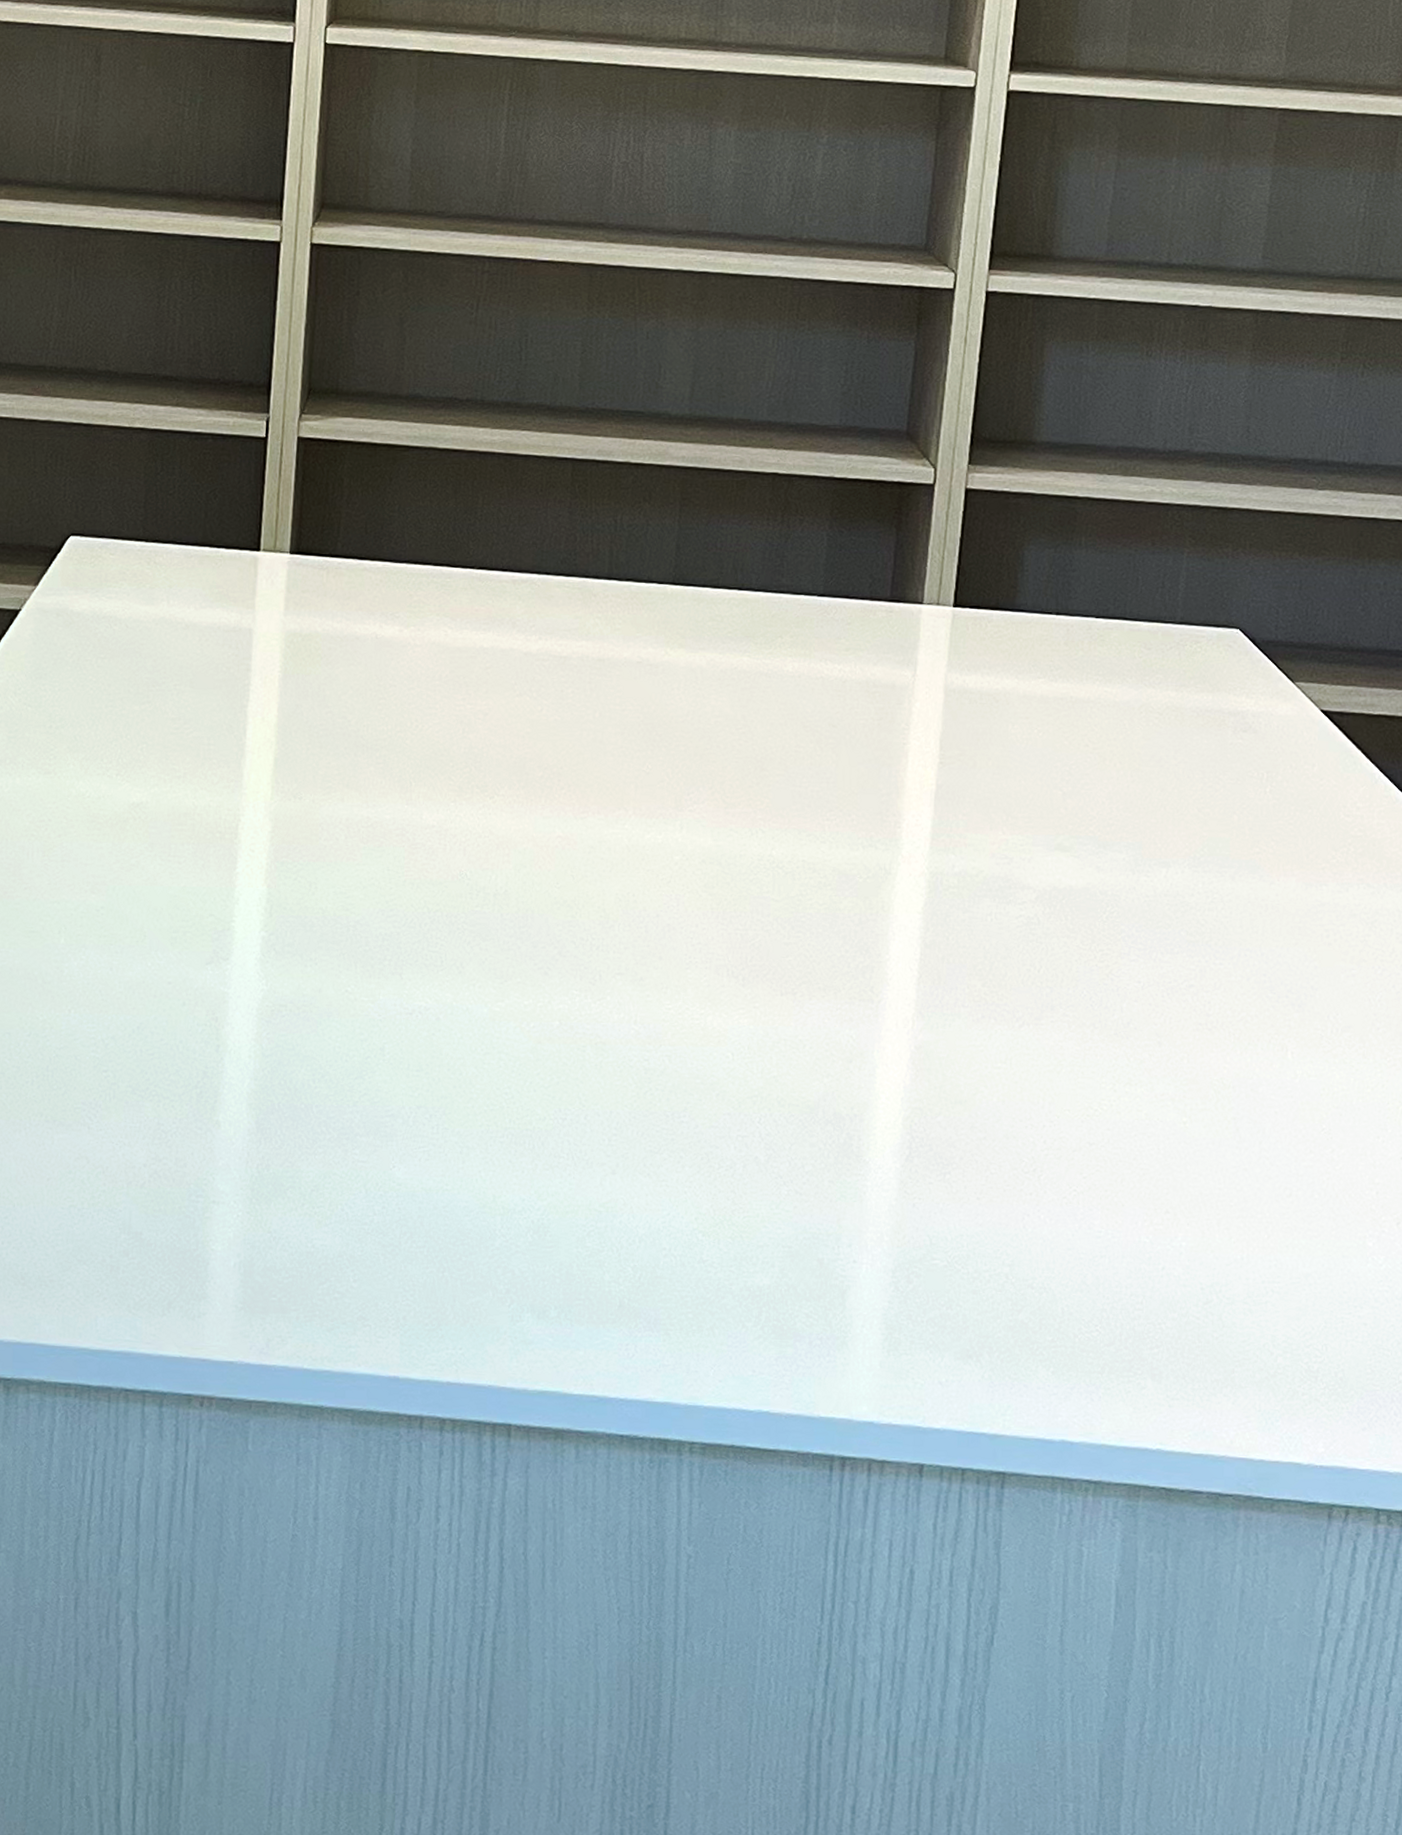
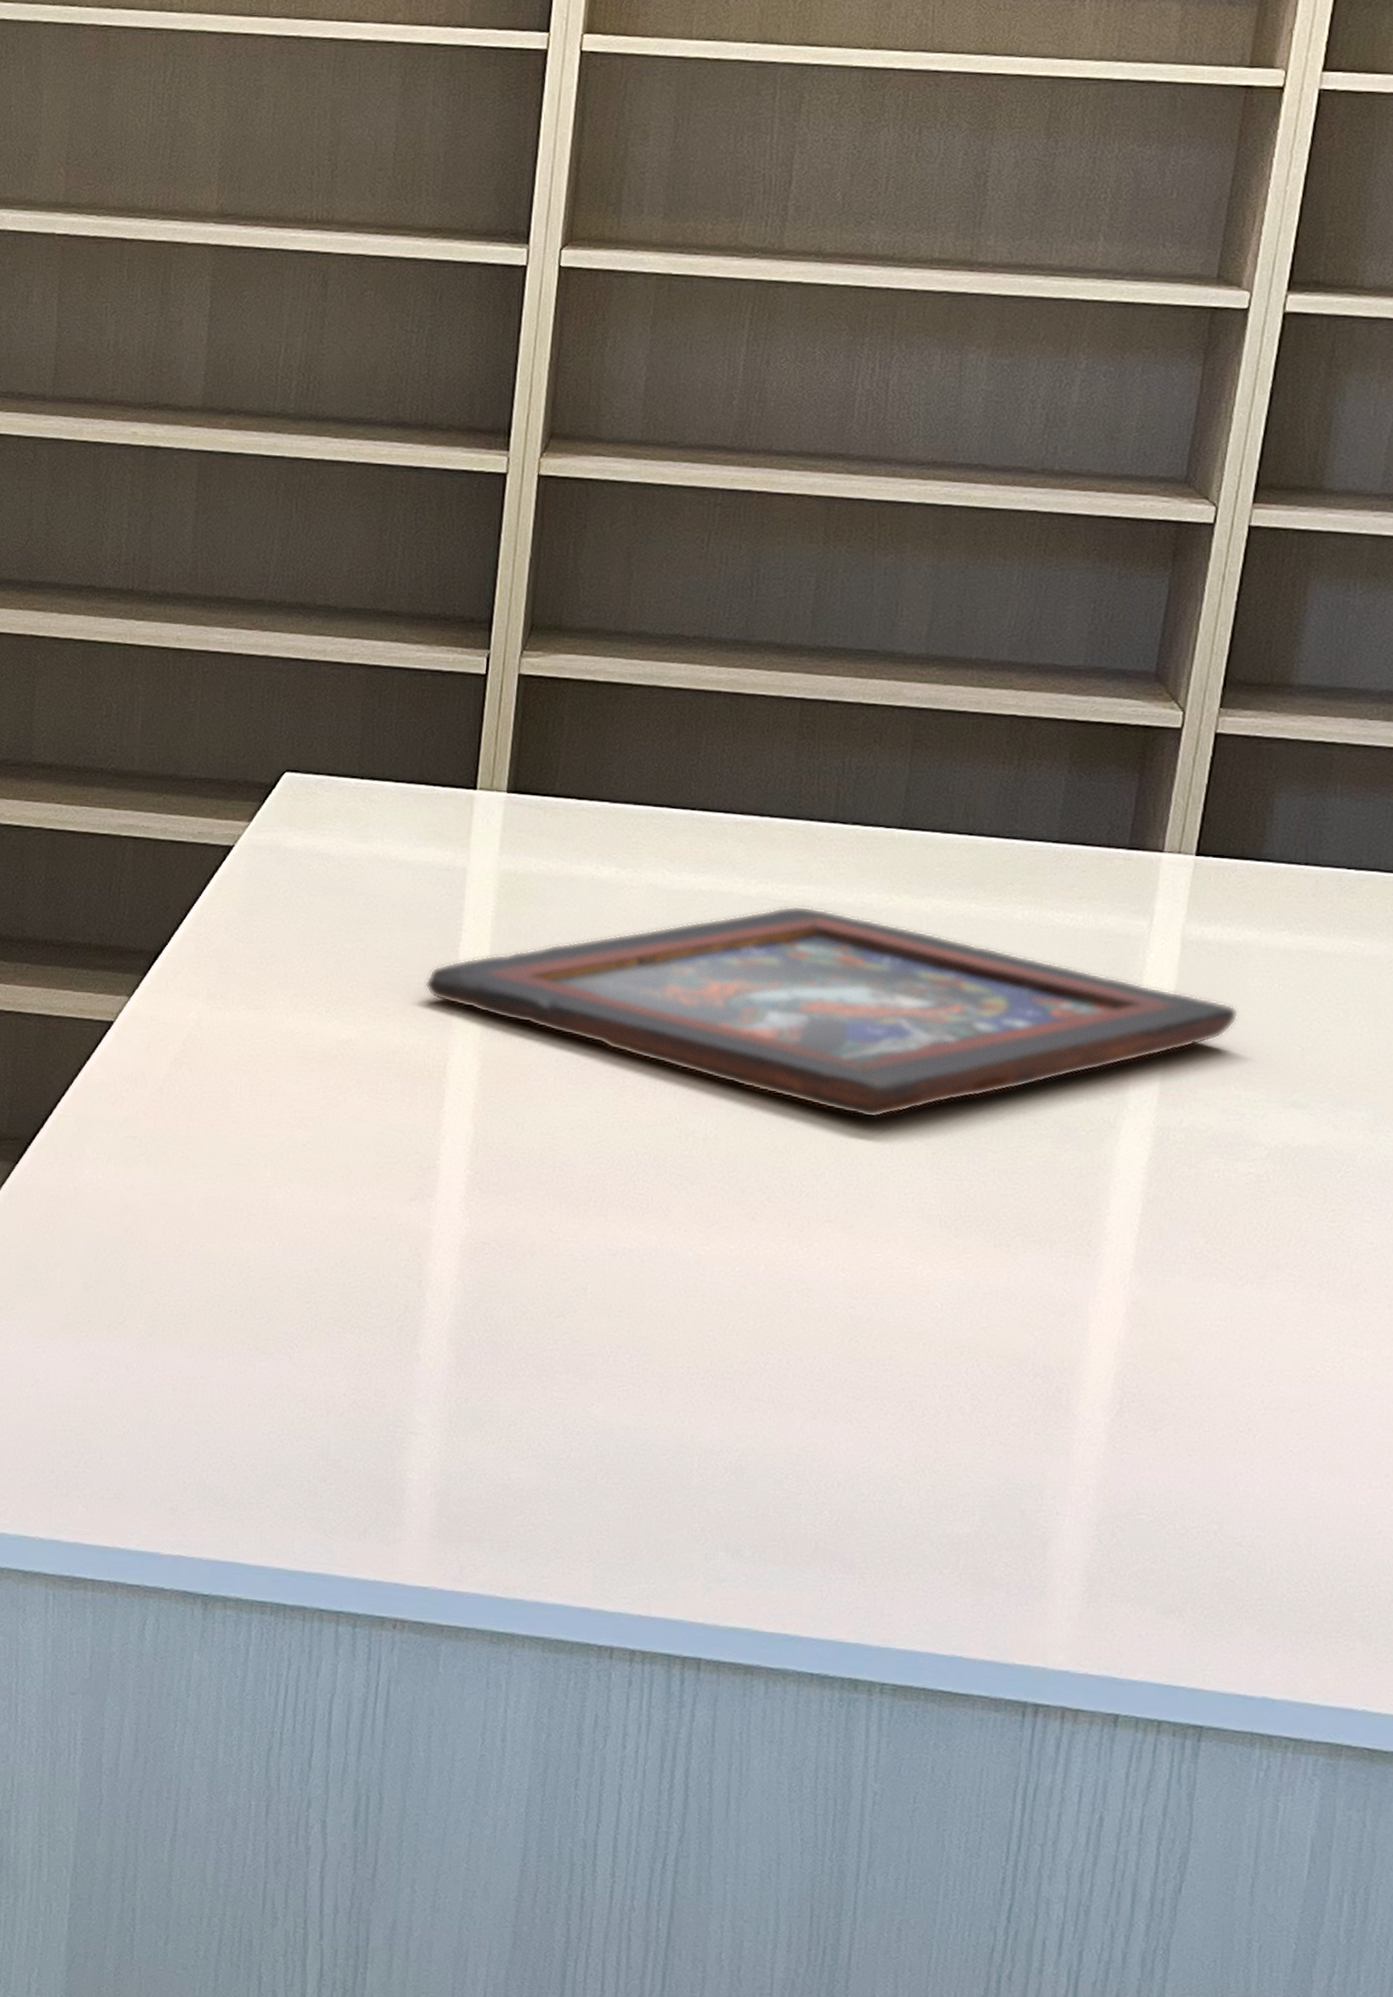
decorative tray: none [214,661,1002,870] -> present [424,905,1239,1119]

